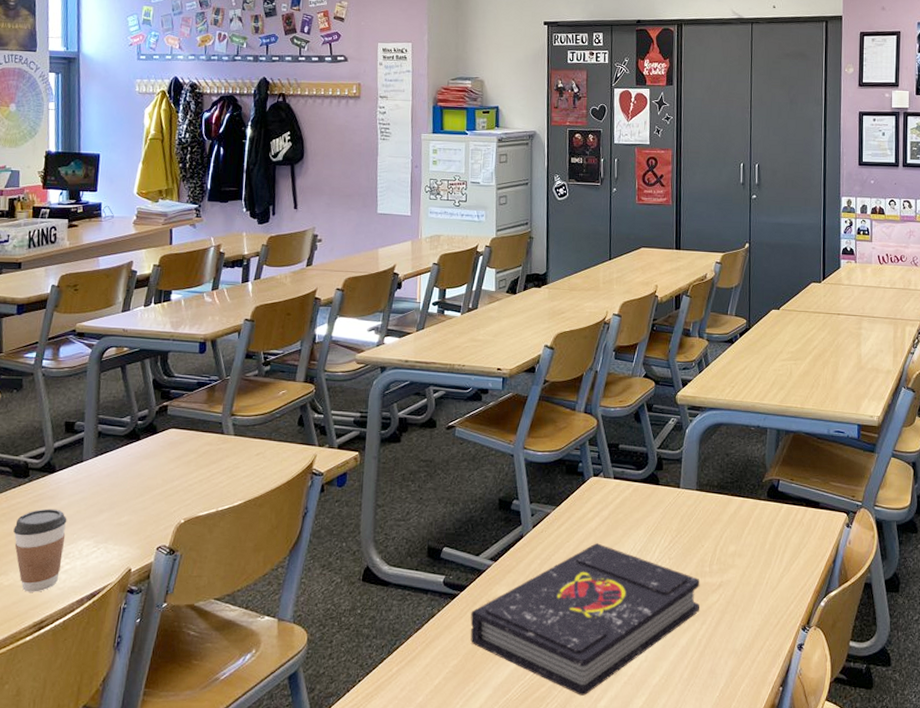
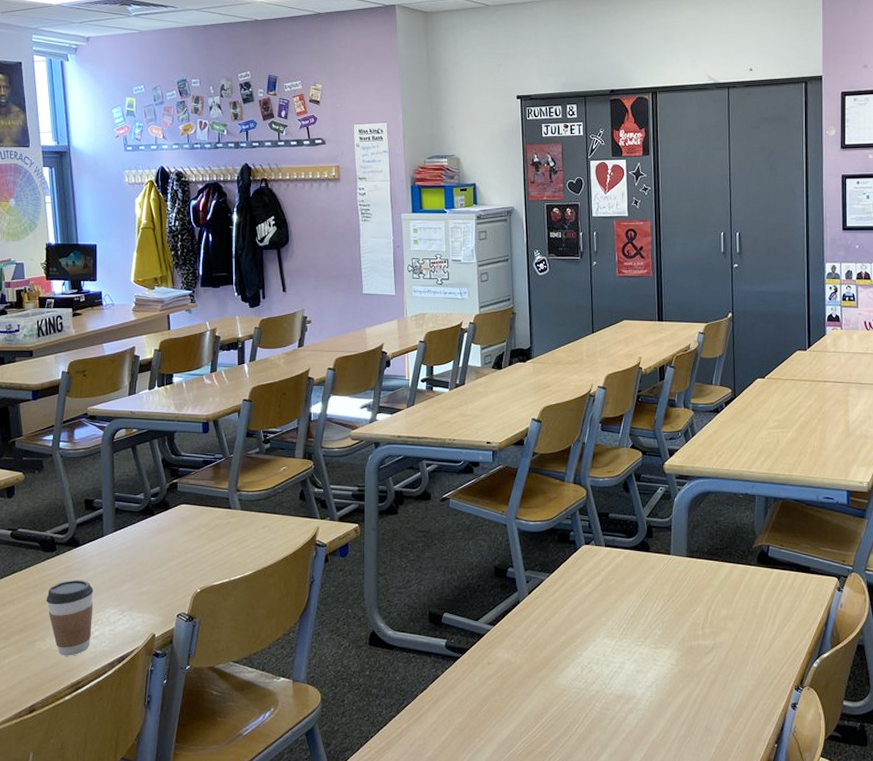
book: present [470,543,700,696] -> none [473,608,693,751]

